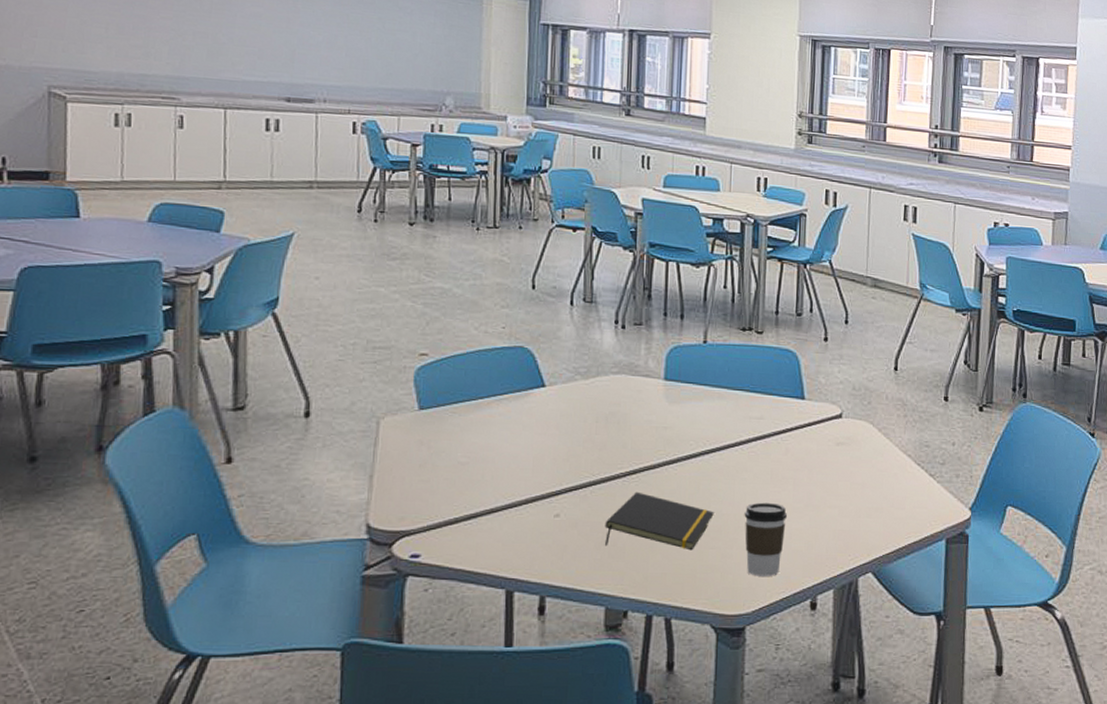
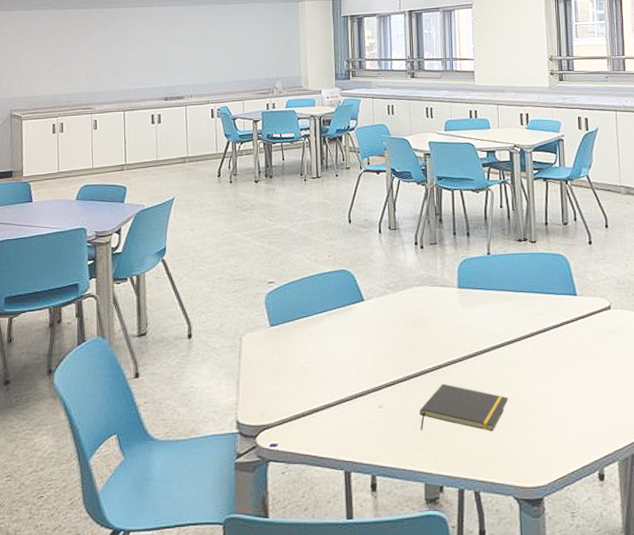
coffee cup: present [744,502,788,576] -> none [534,387,572,452]

